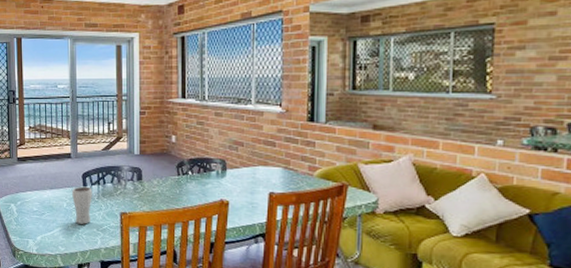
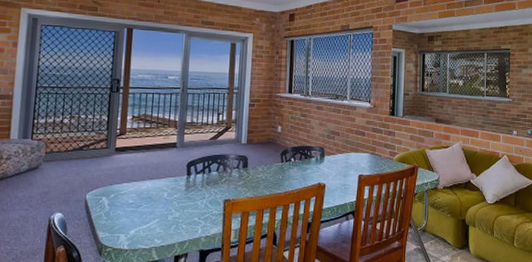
drinking glass: present [72,186,93,225] -> none [174,175,197,214]

